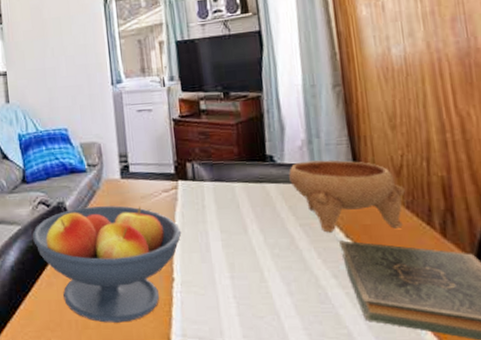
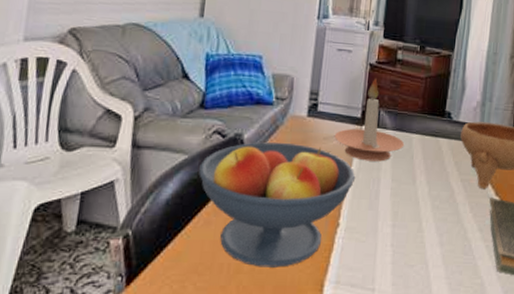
candle holder: none [151,132,227,215] -> present [334,78,405,162]

